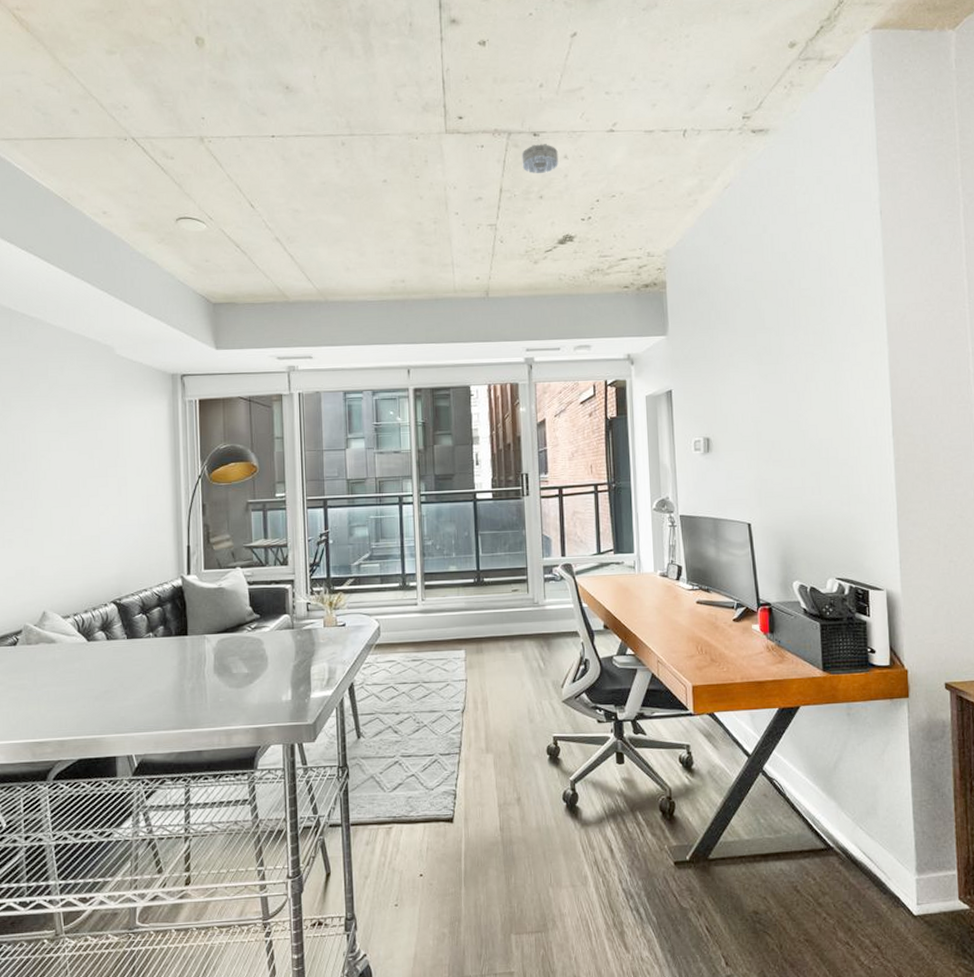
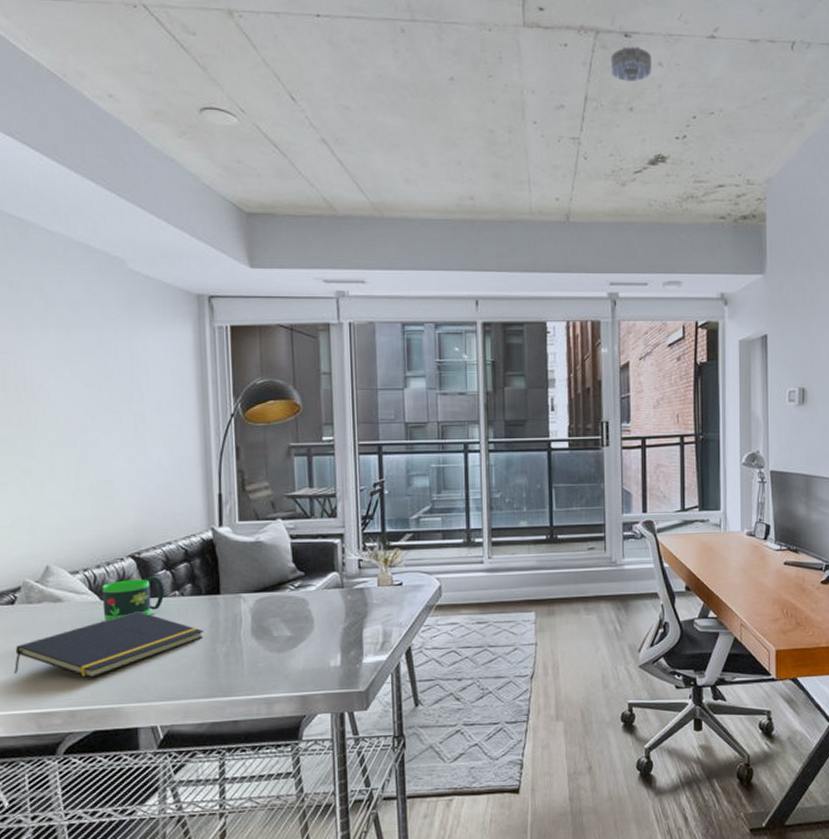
notepad: none [14,650,173,711] -> present [13,610,204,678]
mug: none [88,620,141,660] -> present [102,576,165,621]

